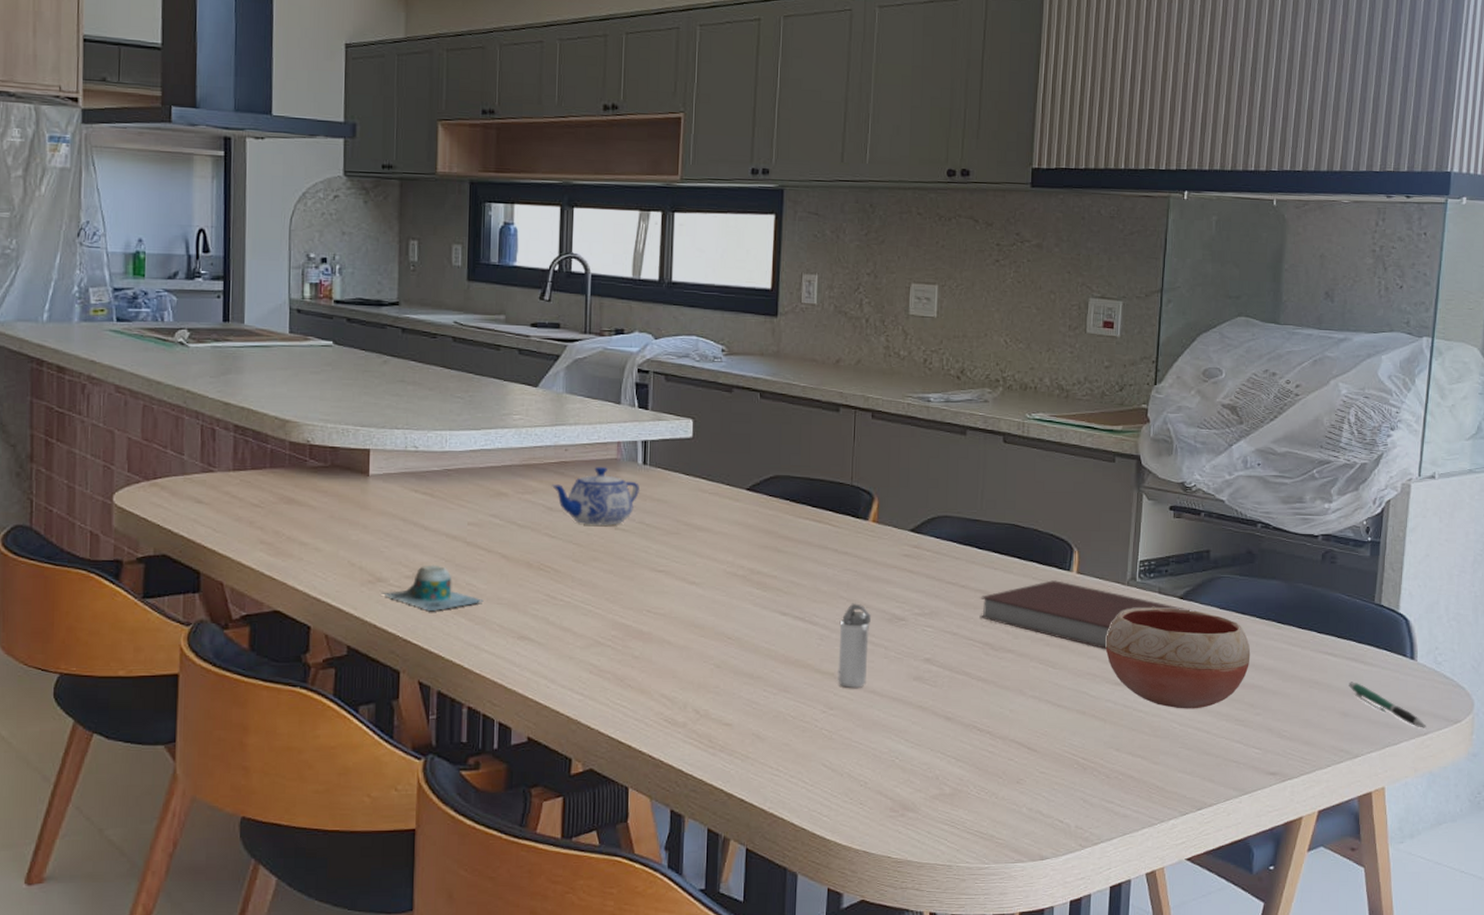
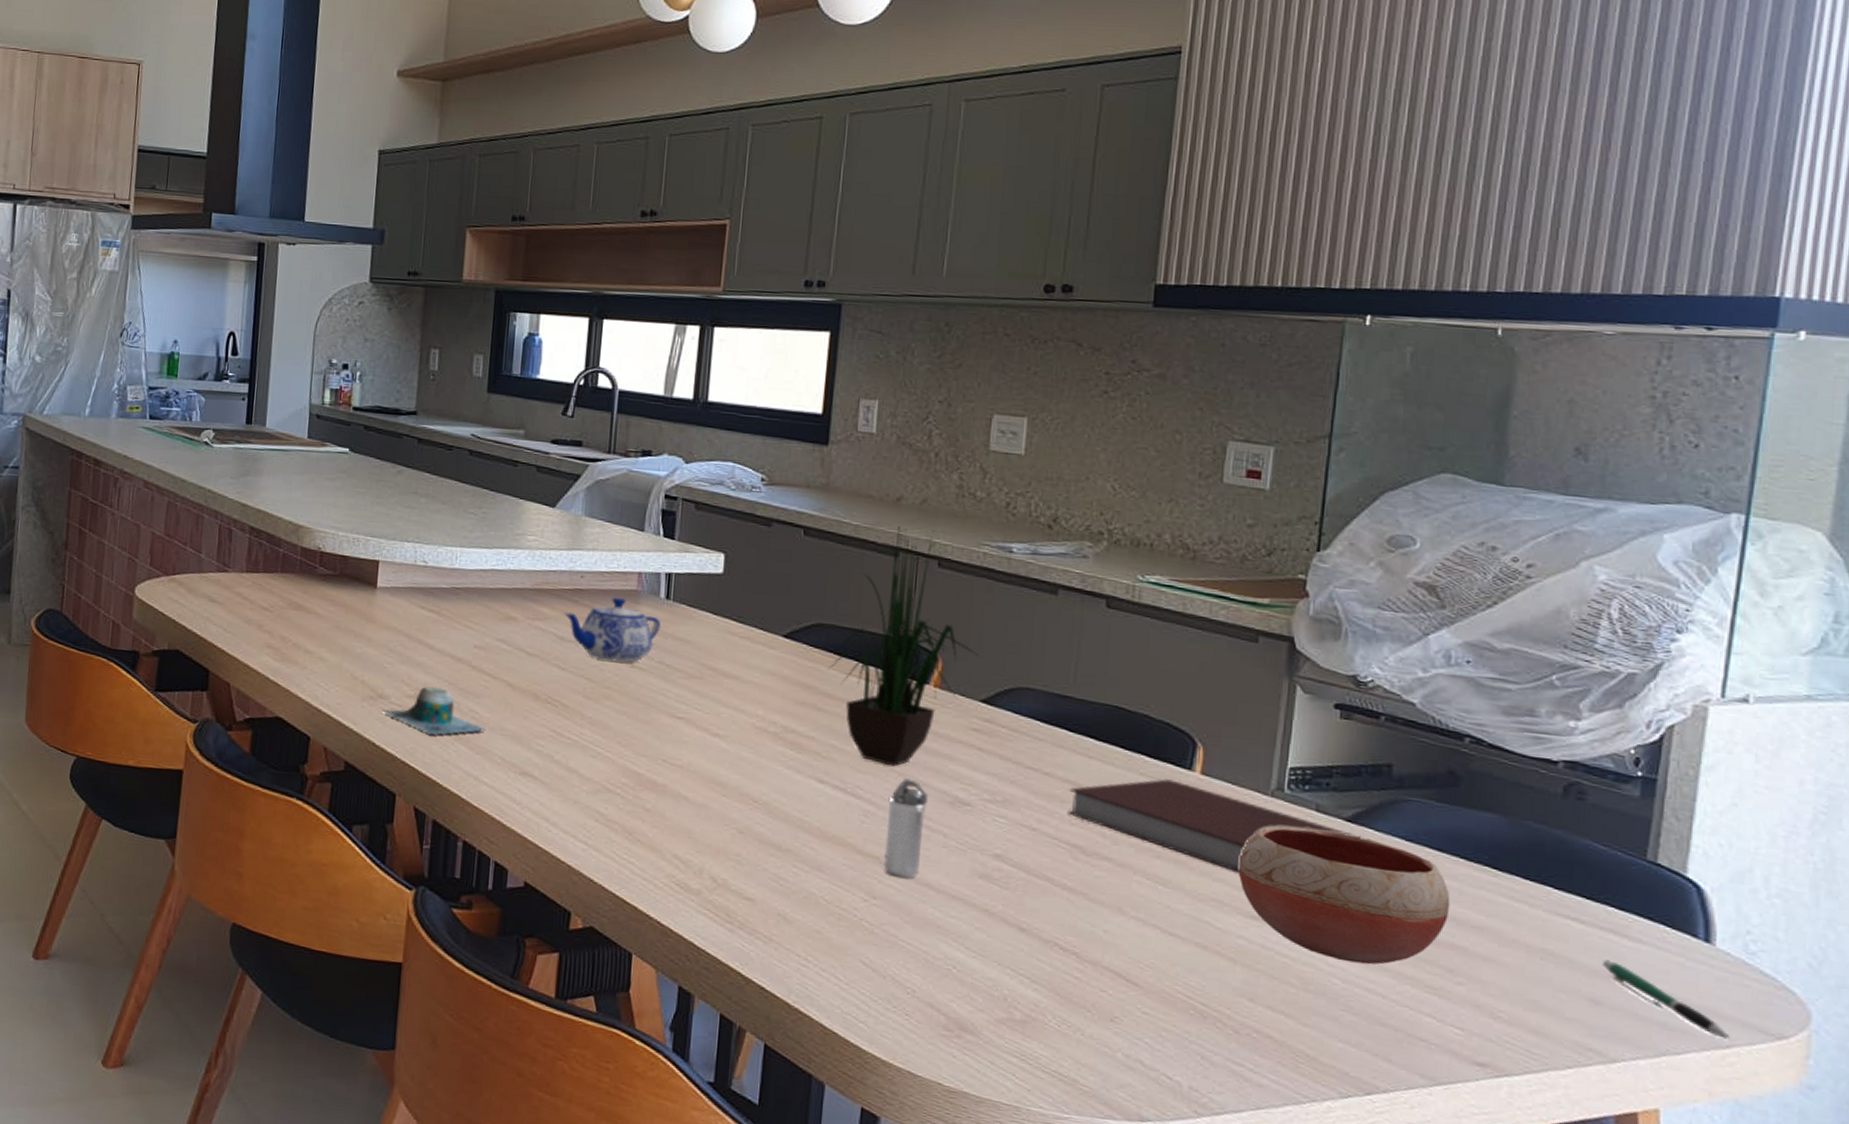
potted plant: none [785,385,906,594] -> present [828,526,978,767]

